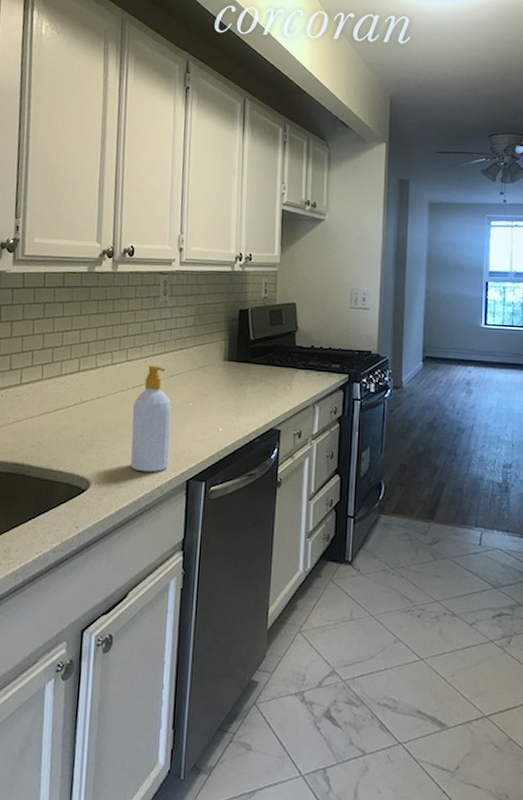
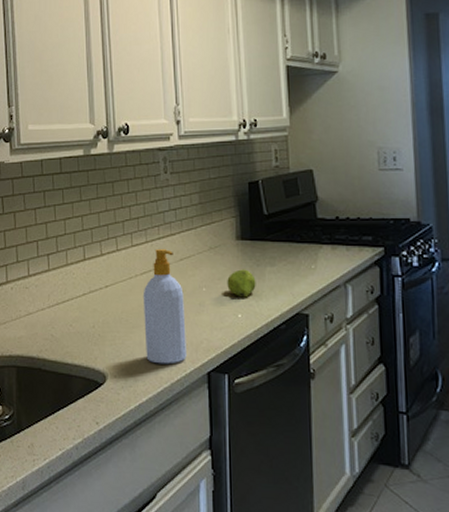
fruit: none [212,387,238,415] -> present [227,269,256,299]

